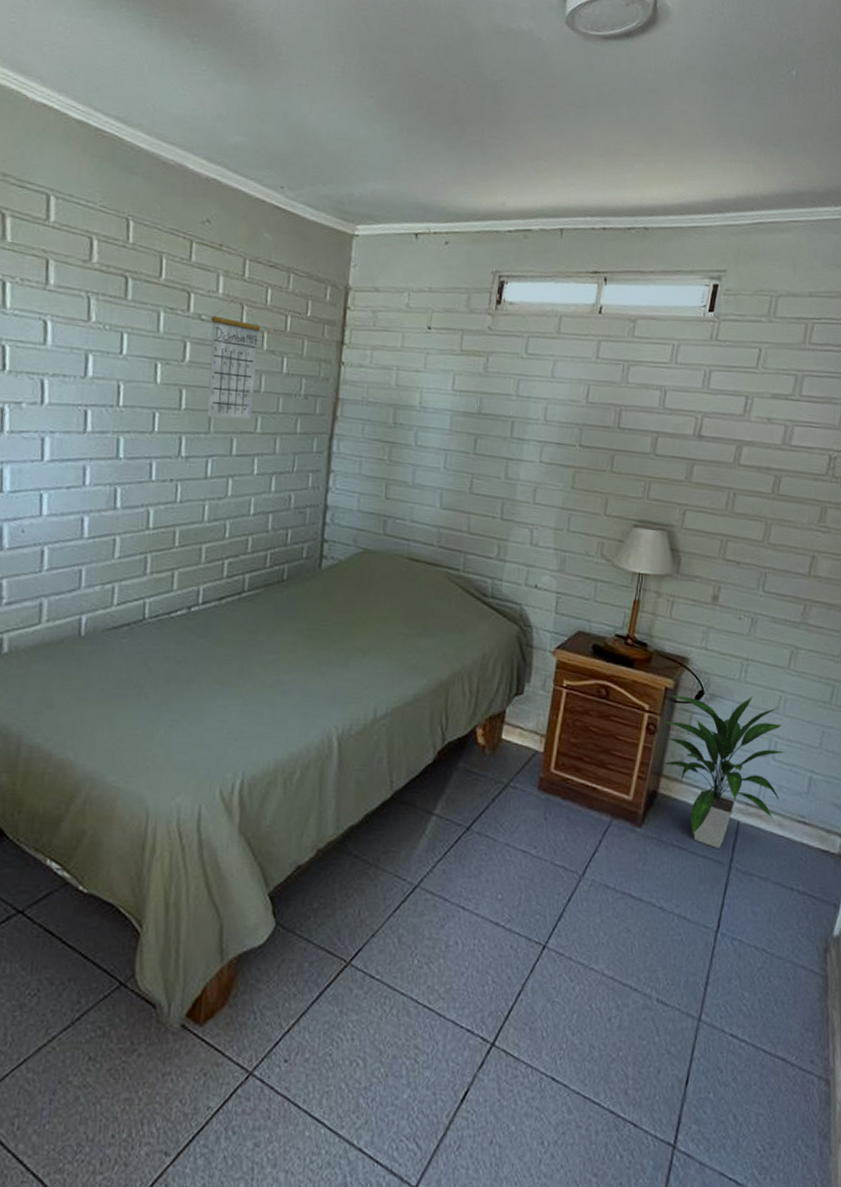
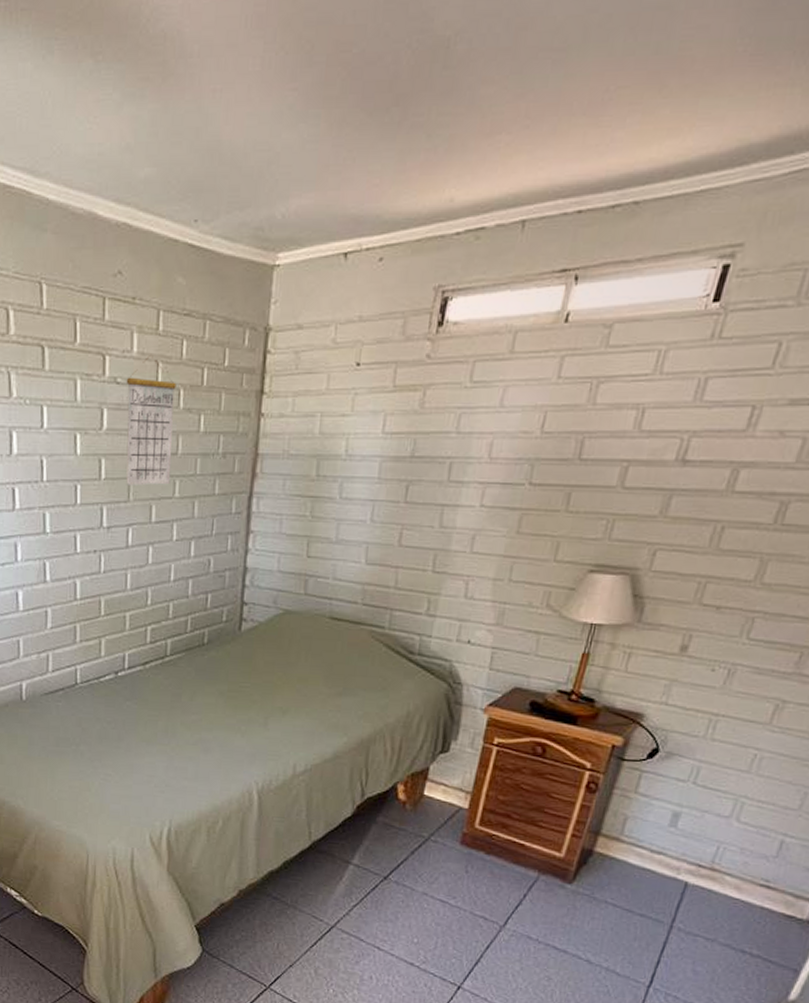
indoor plant: present [660,695,785,848] -> none [598,753,754,908]

